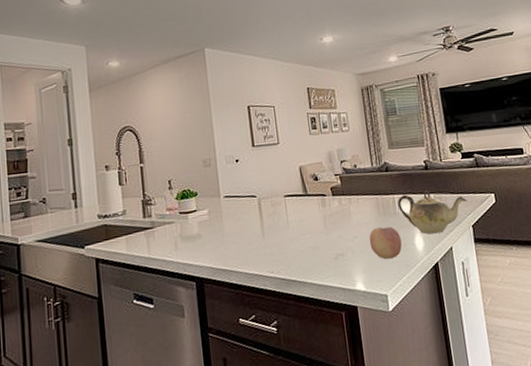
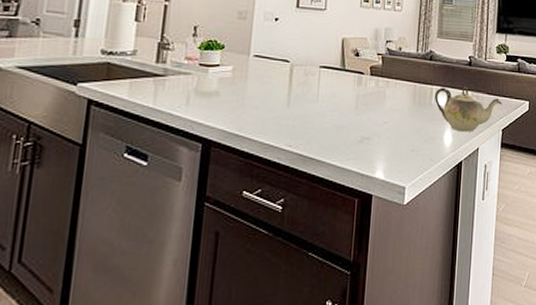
fruit: present [369,226,402,260] -> none [398,117,431,151]

